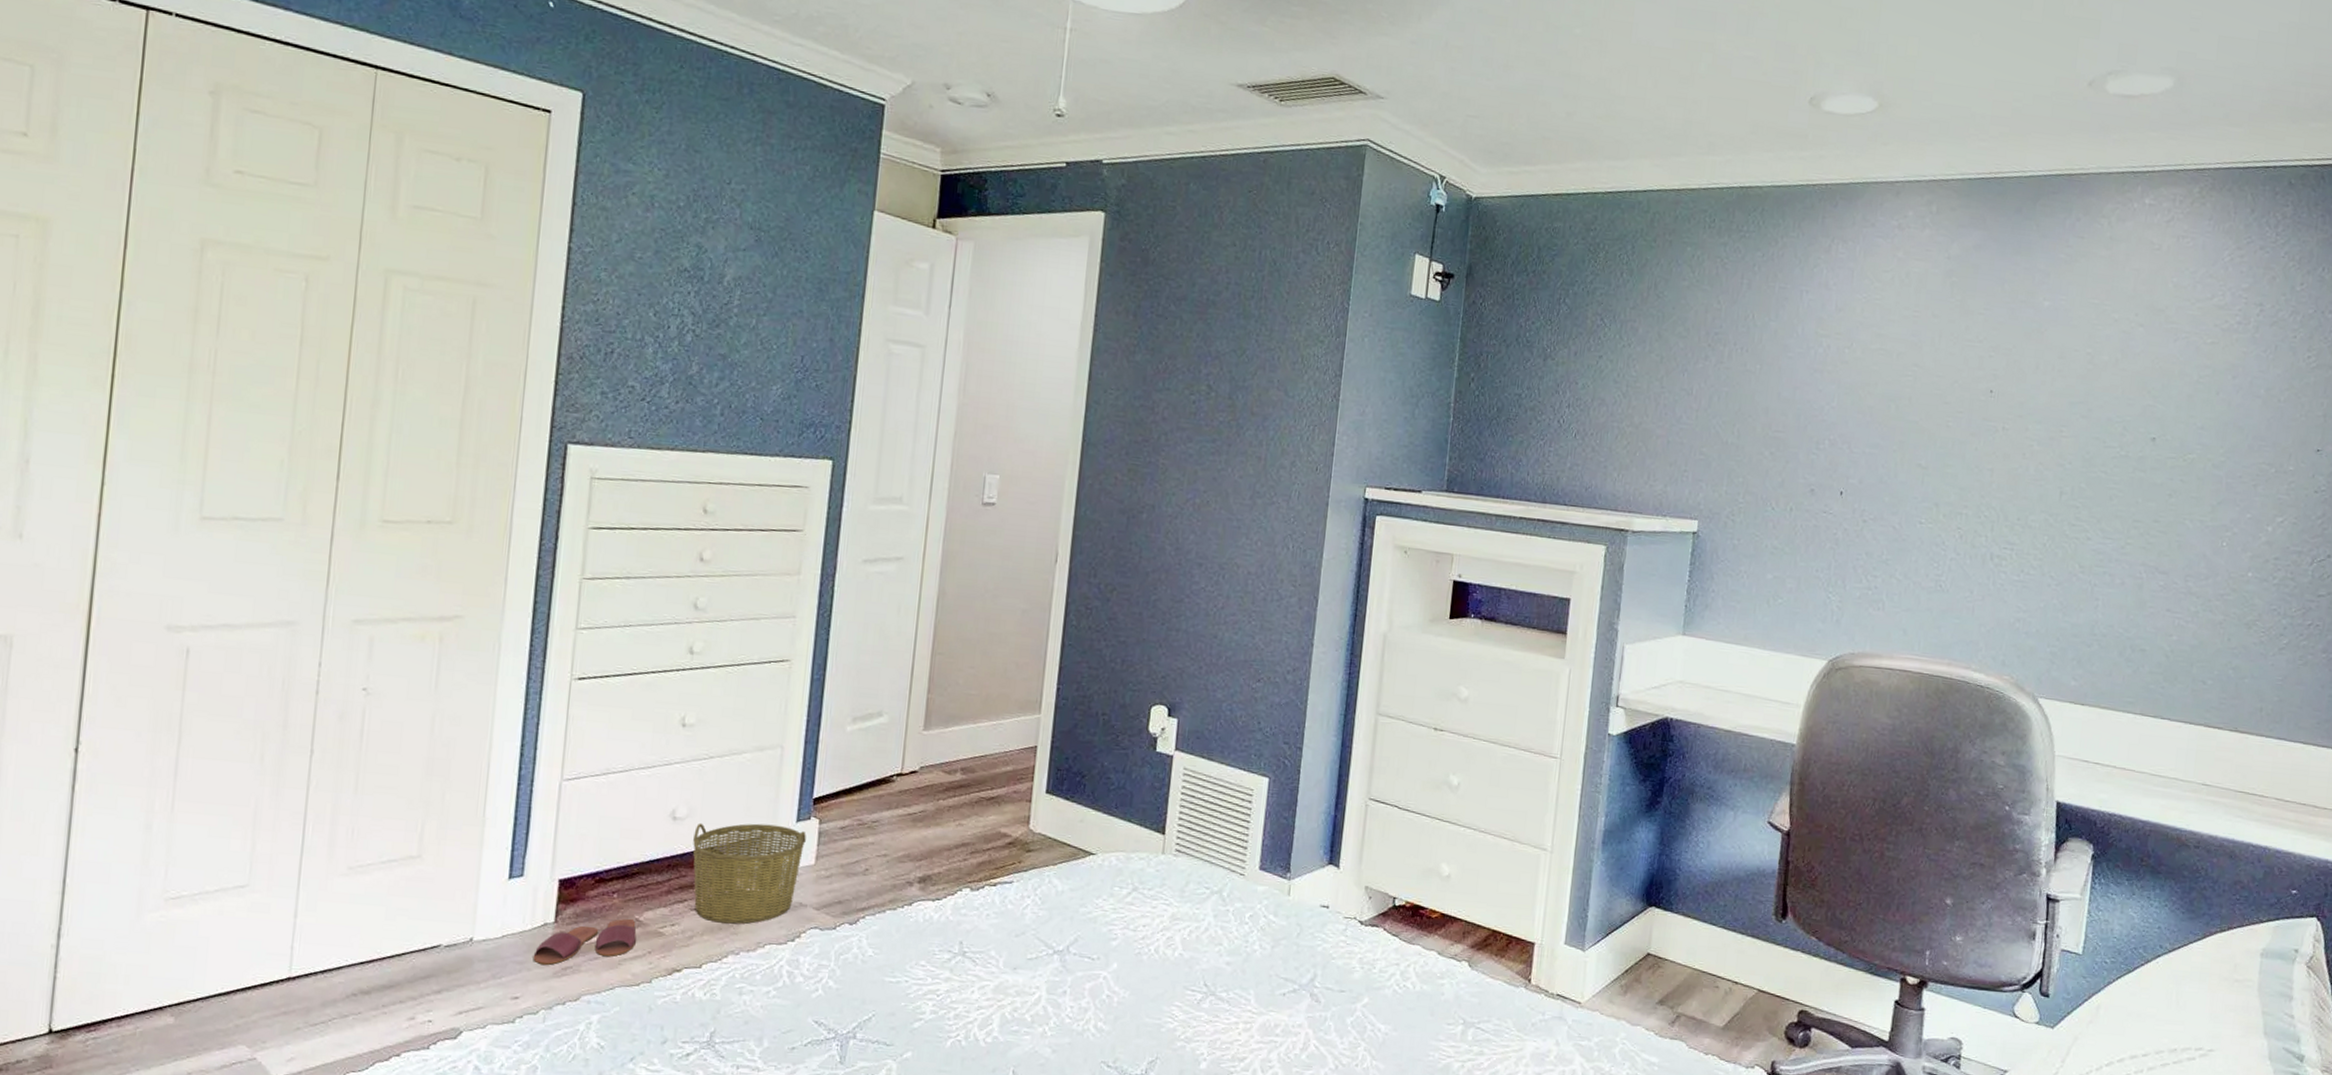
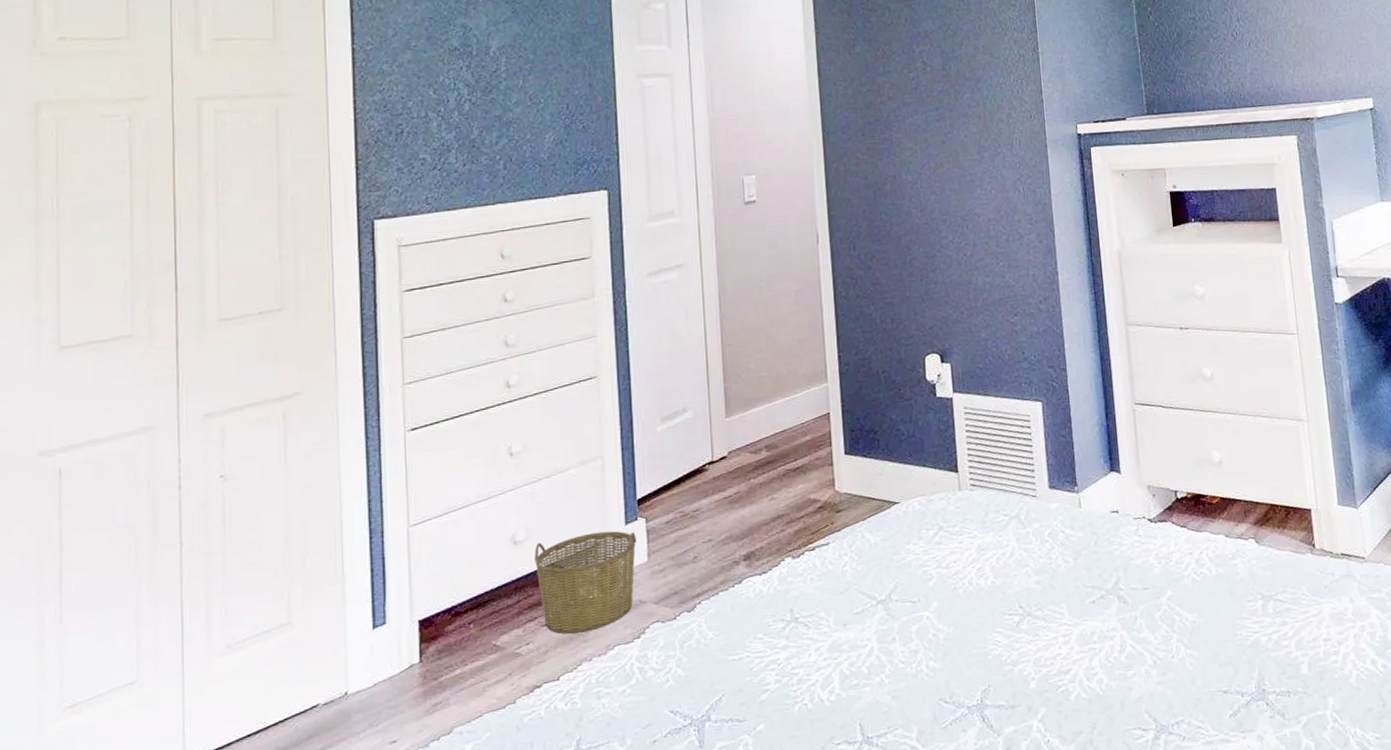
slippers: present [533,918,637,965] -> none [404,645,496,705]

